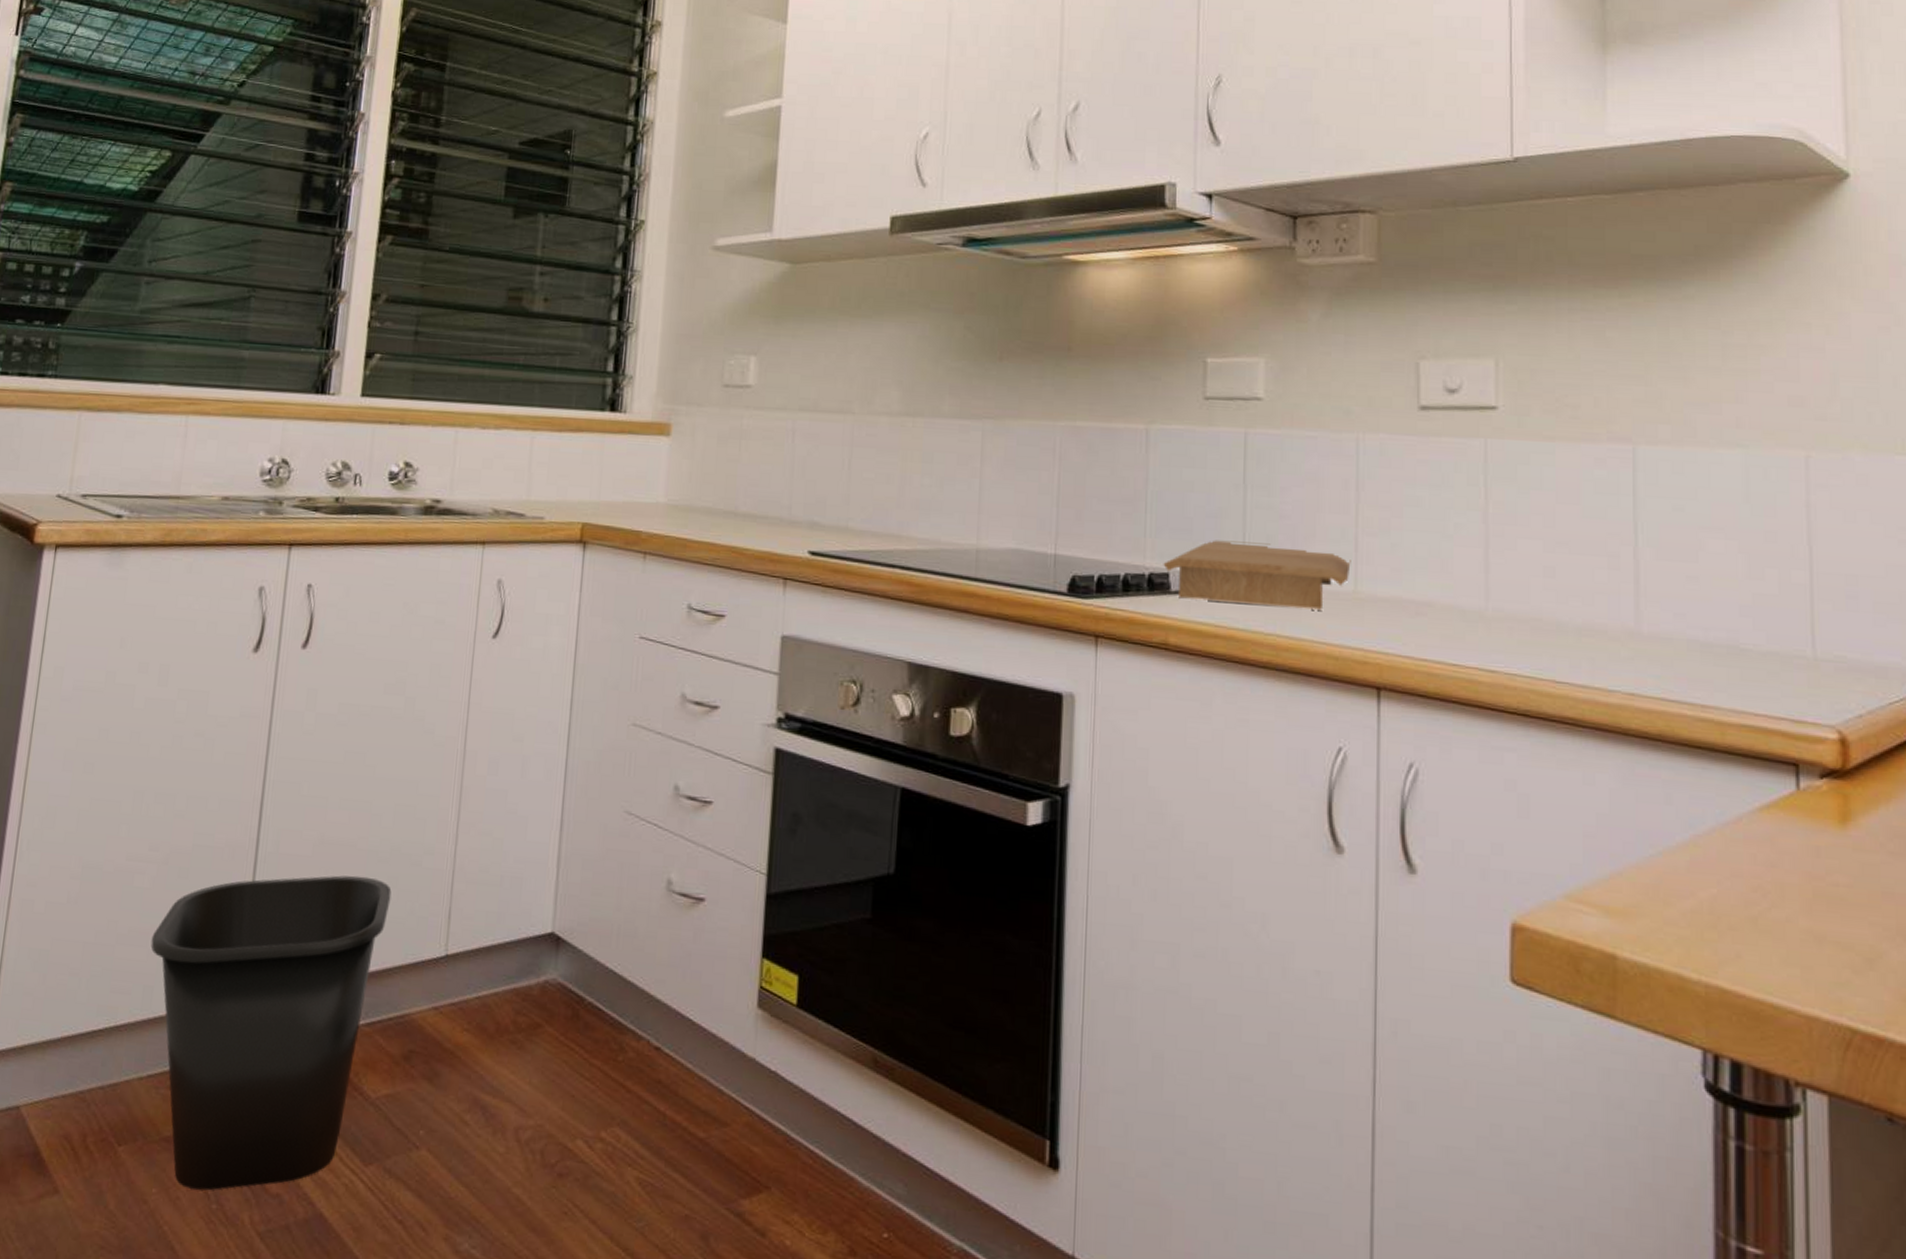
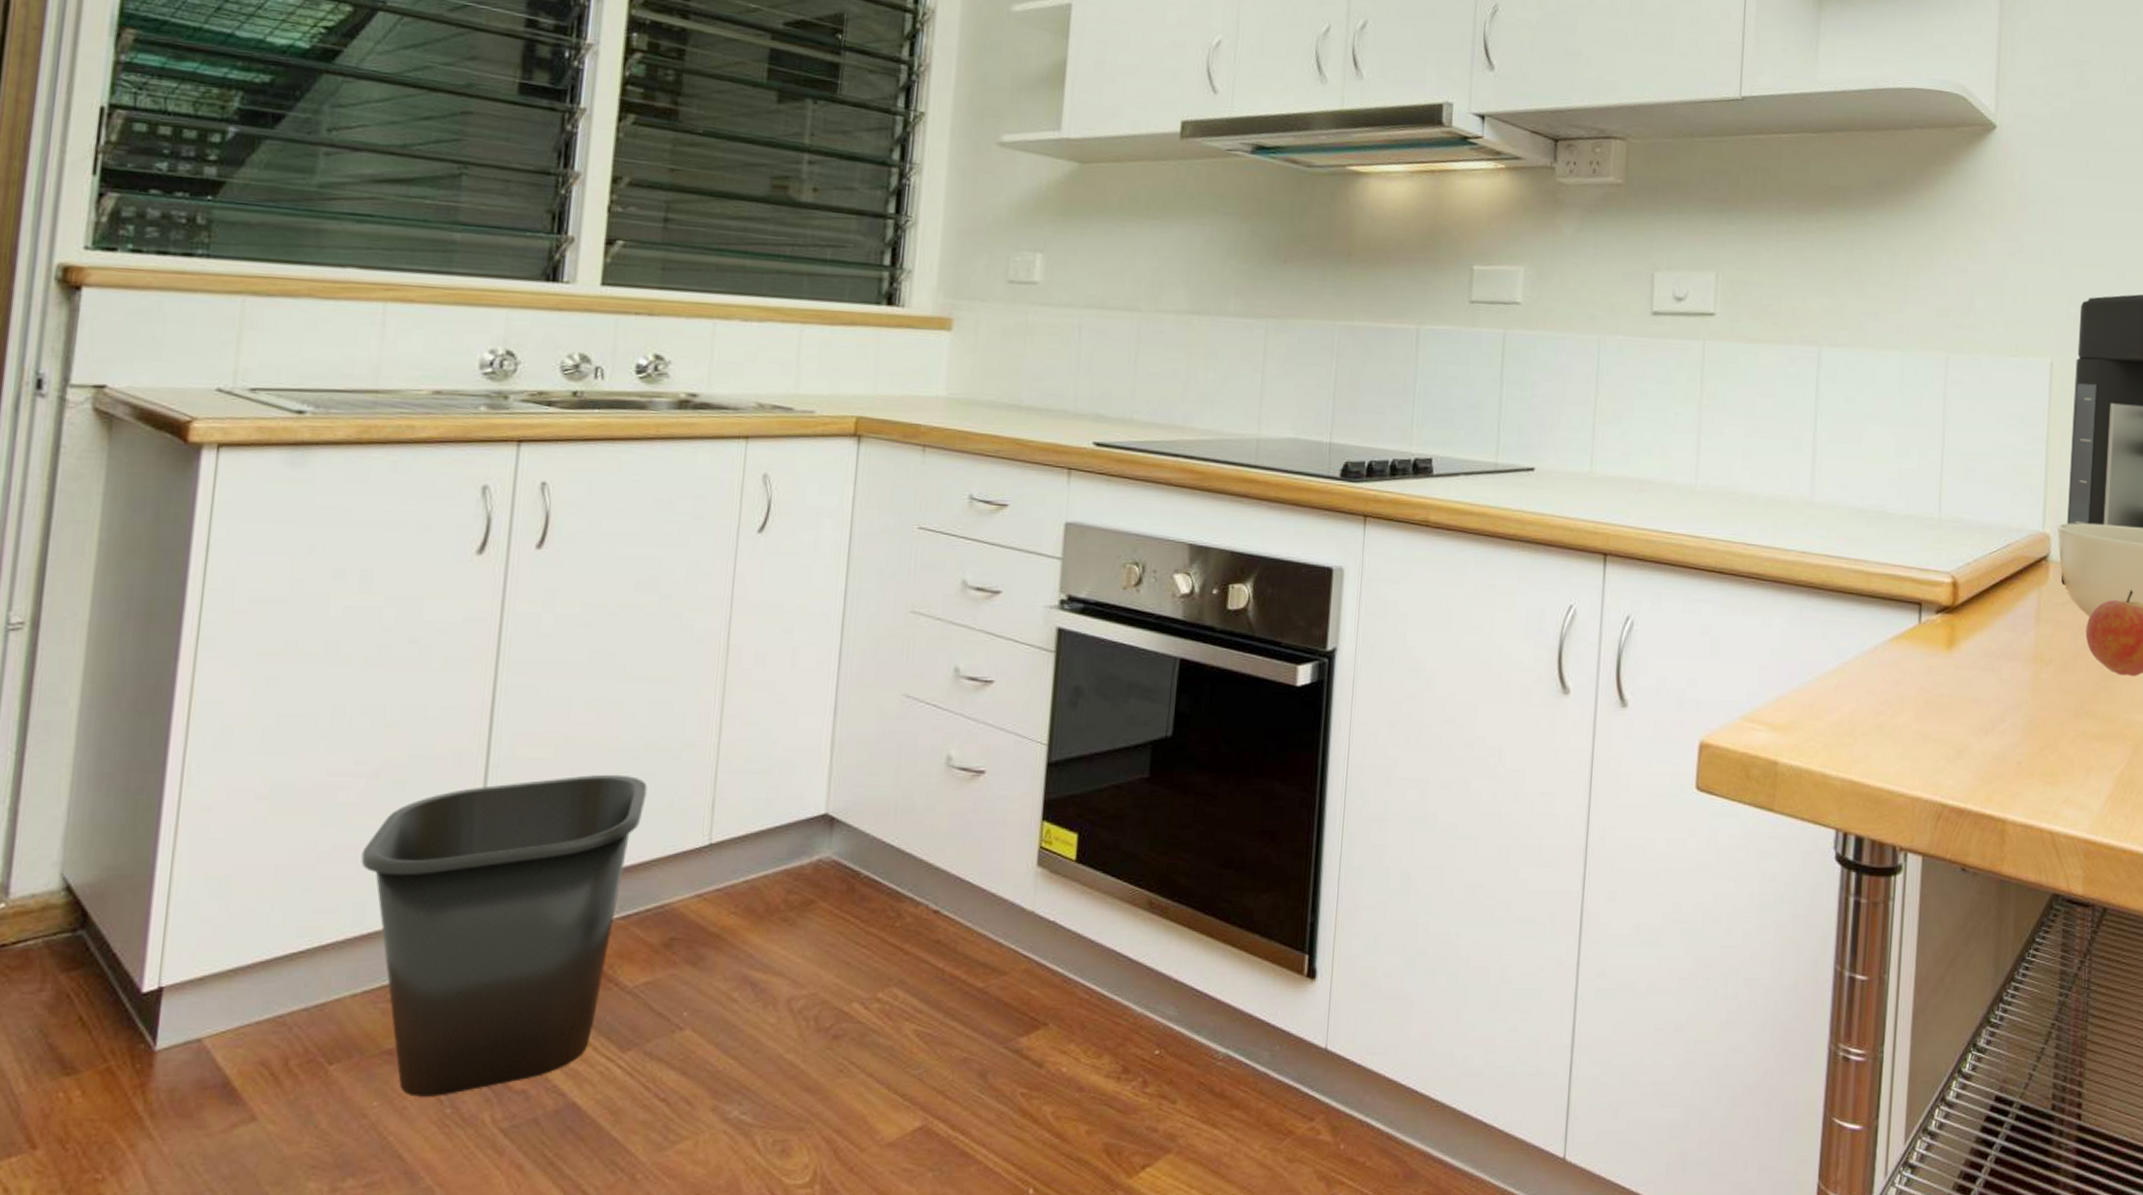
cutting board: present [1163,540,1351,610] -> none [1427,428,1589,489]

